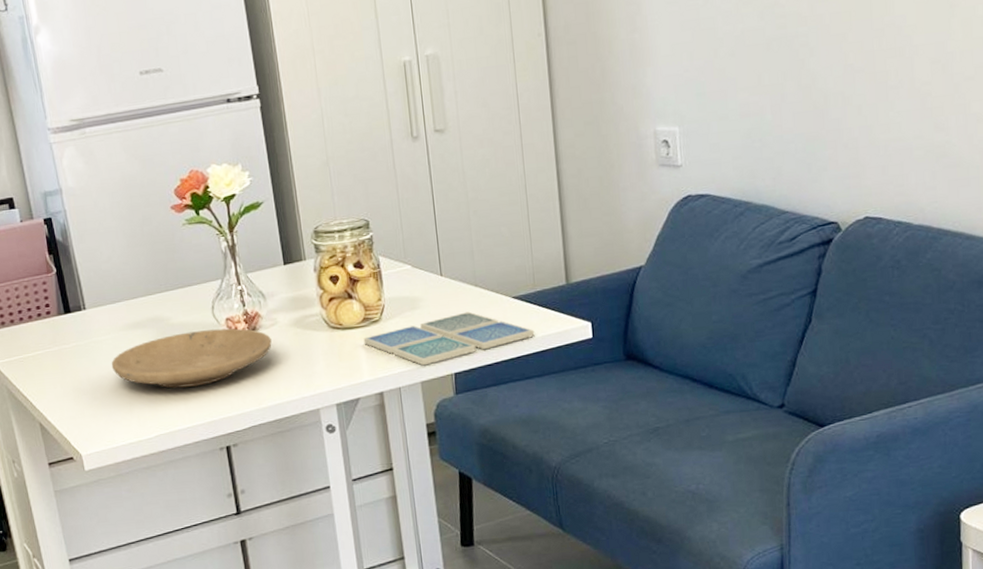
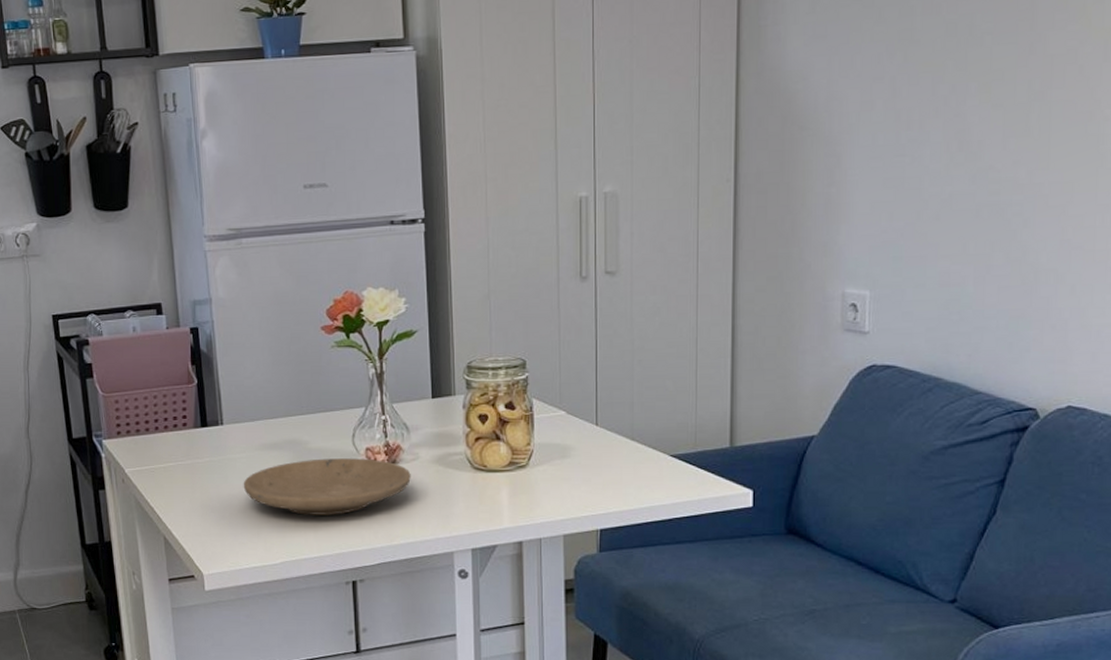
drink coaster: present [363,311,535,366] -> none [507,466,691,518]

